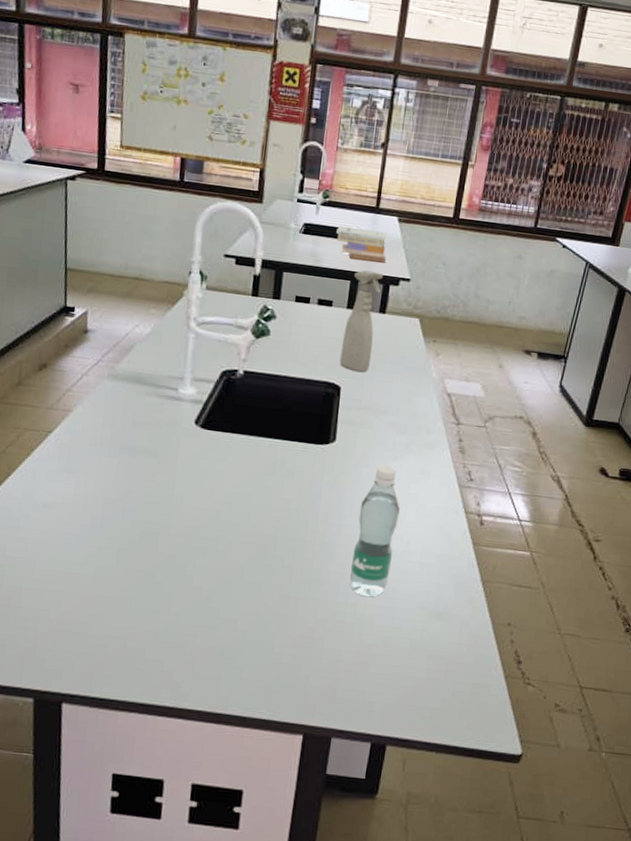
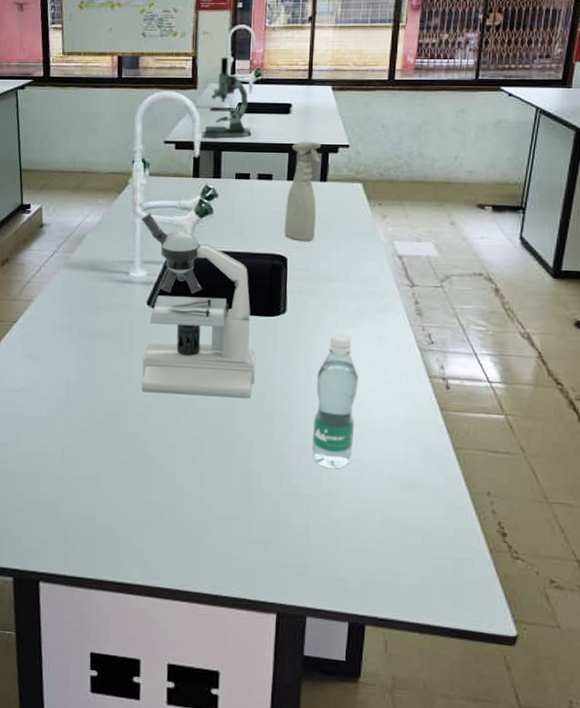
microscope: none [183,328,302,524] -> present [141,213,256,398]
microscope: none [265,173,314,261] -> present [203,57,251,138]
books: present [336,225,386,263] -> none [271,101,323,132]

